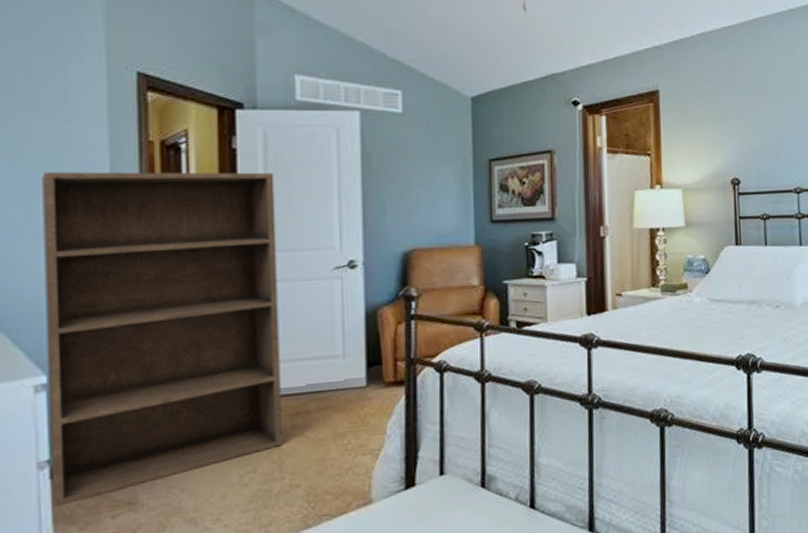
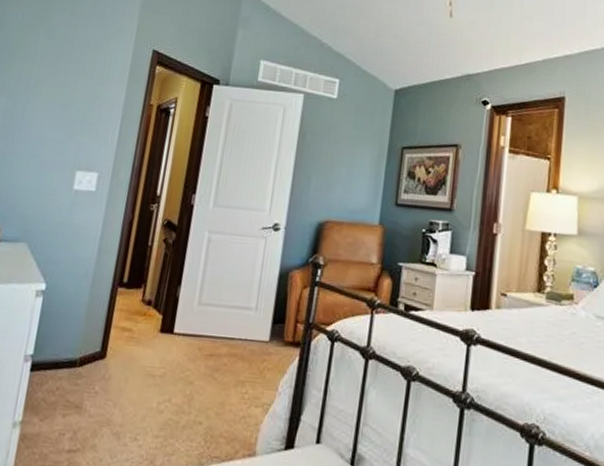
bookshelf: present [42,171,283,507] -> none [27,122,232,397]

